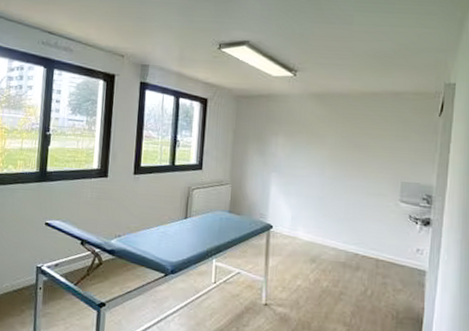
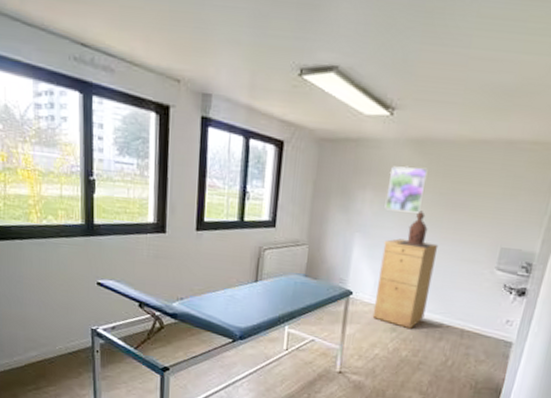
filing cabinet: none [292,176,346,259] -> present [372,238,439,329]
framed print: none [295,115,329,154] -> present [384,166,428,213]
lantern: none [309,152,339,185] -> present [397,210,431,249]

